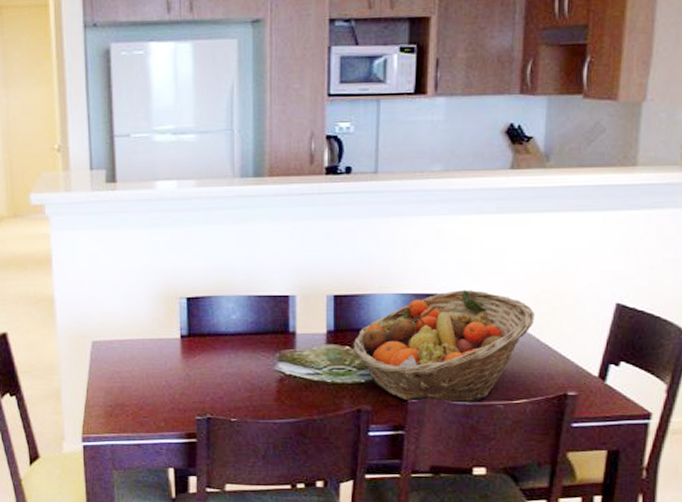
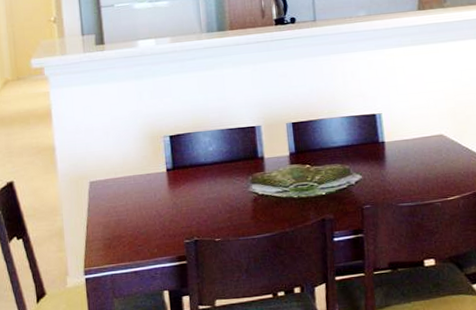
fruit basket: present [353,290,535,405] -> none [312,108,455,208]

